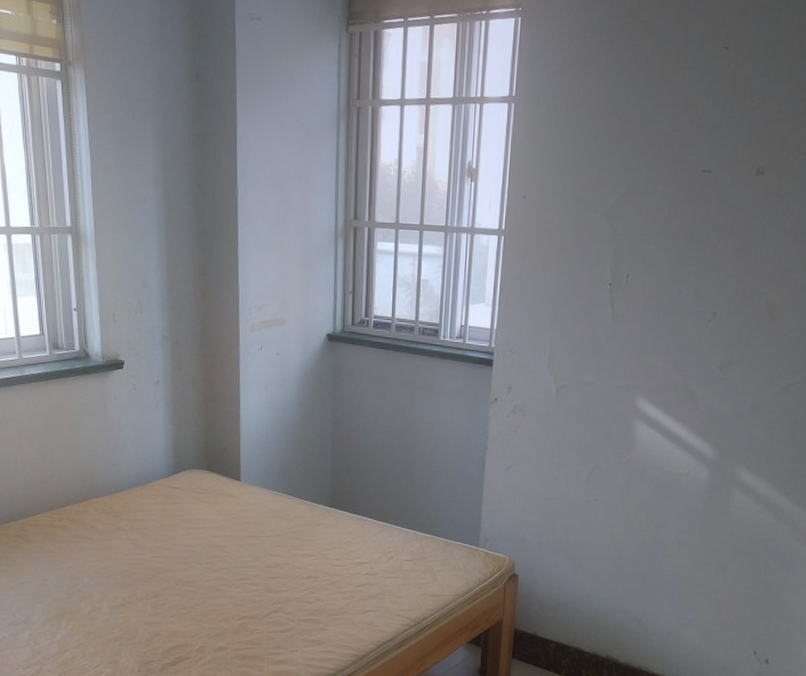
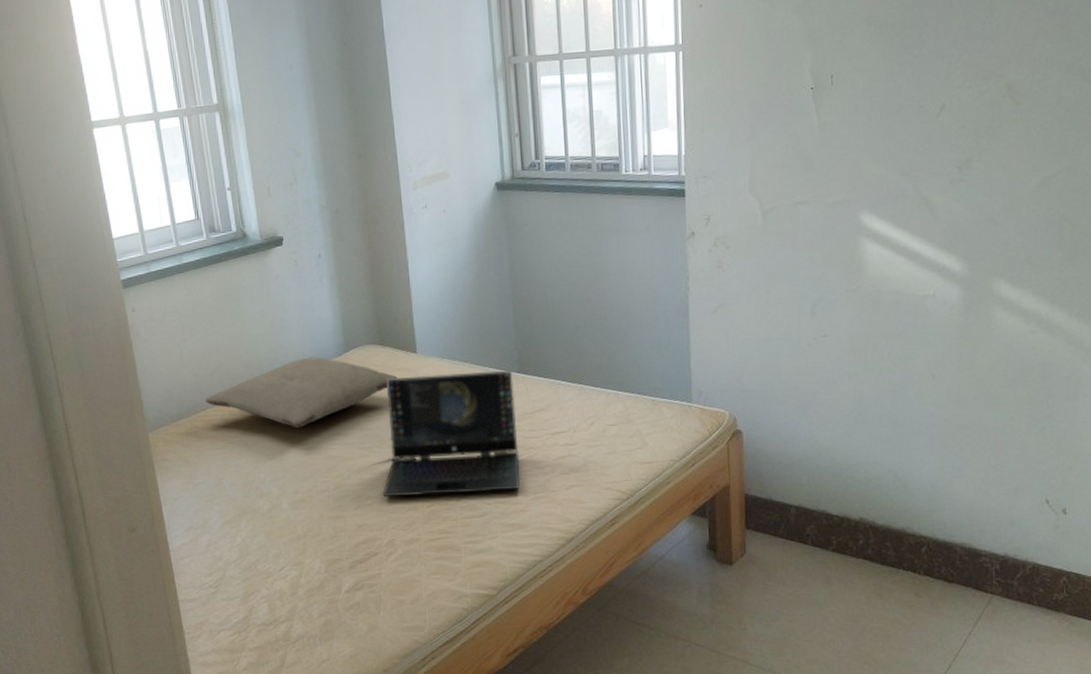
pillow: none [37,475,220,540] -> present [206,357,397,428]
laptop: none [197,501,326,611] -> present [382,370,521,498]

